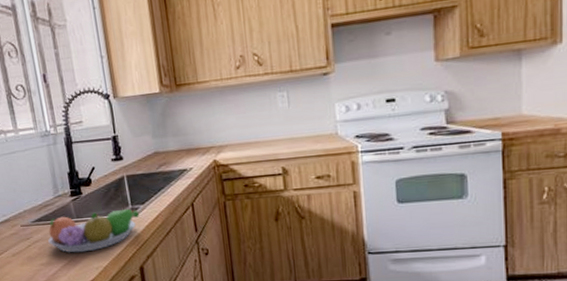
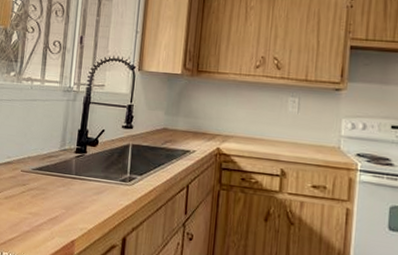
fruit bowl: present [48,208,139,253] -> none [42,170,135,211]

